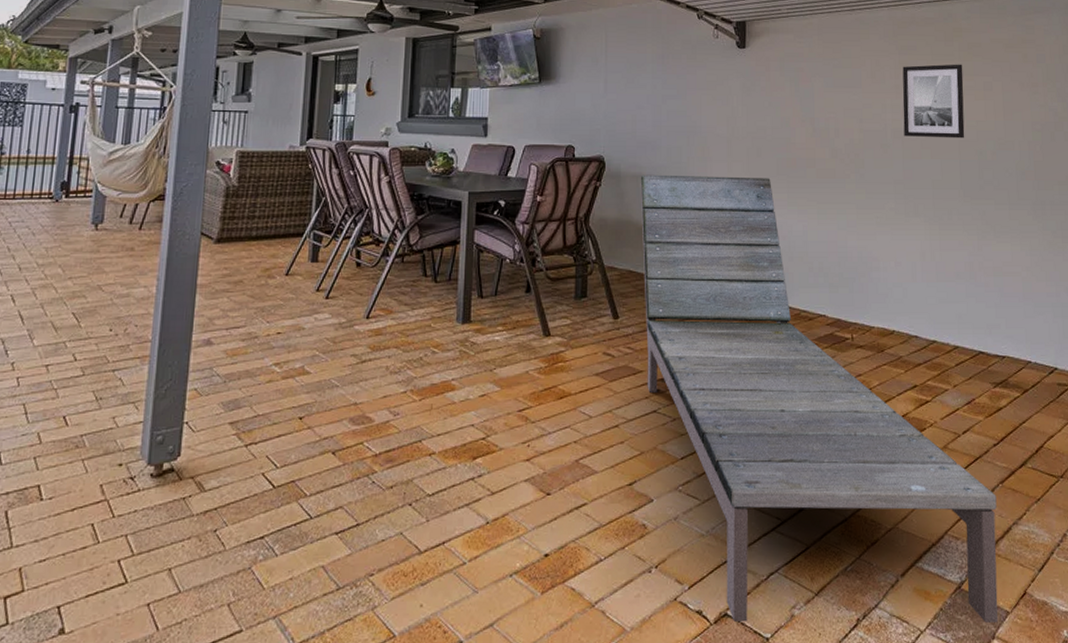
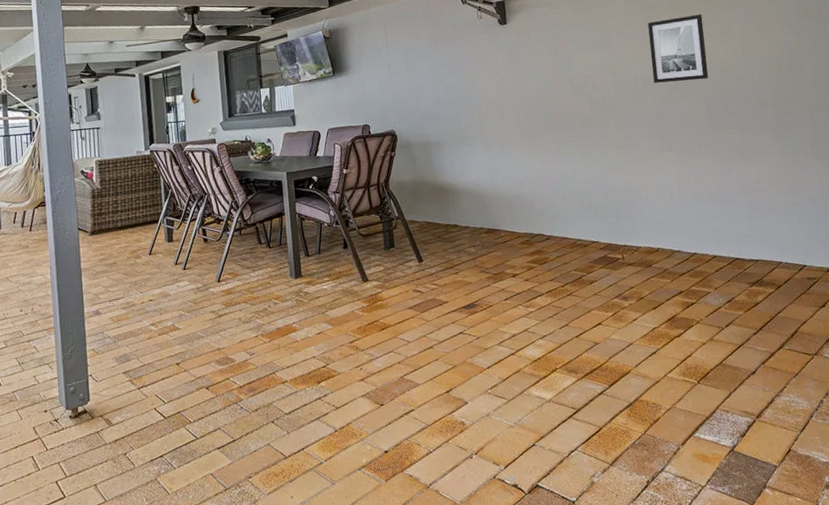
lounge chair: present [640,174,998,623] -> none [428,132,768,491]

